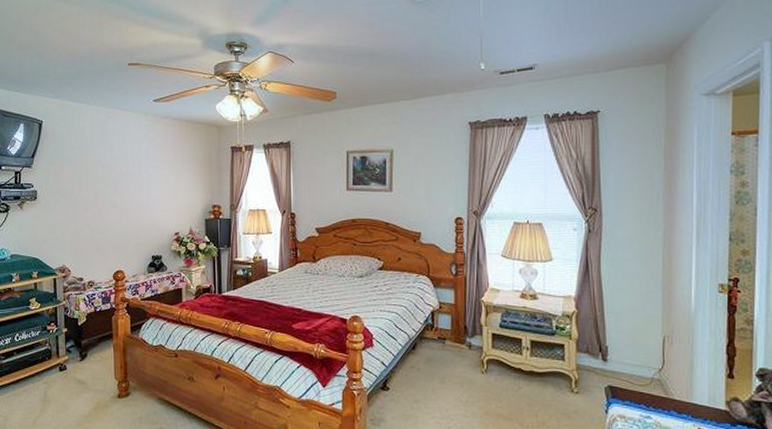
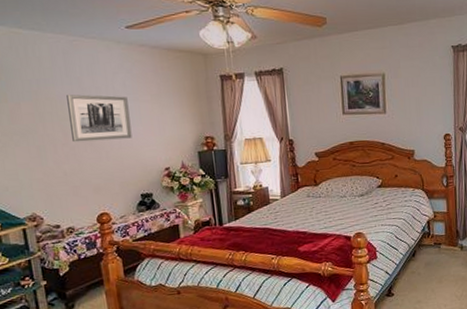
wall art: none [100,160,150,204] -> present [67,94,132,143]

